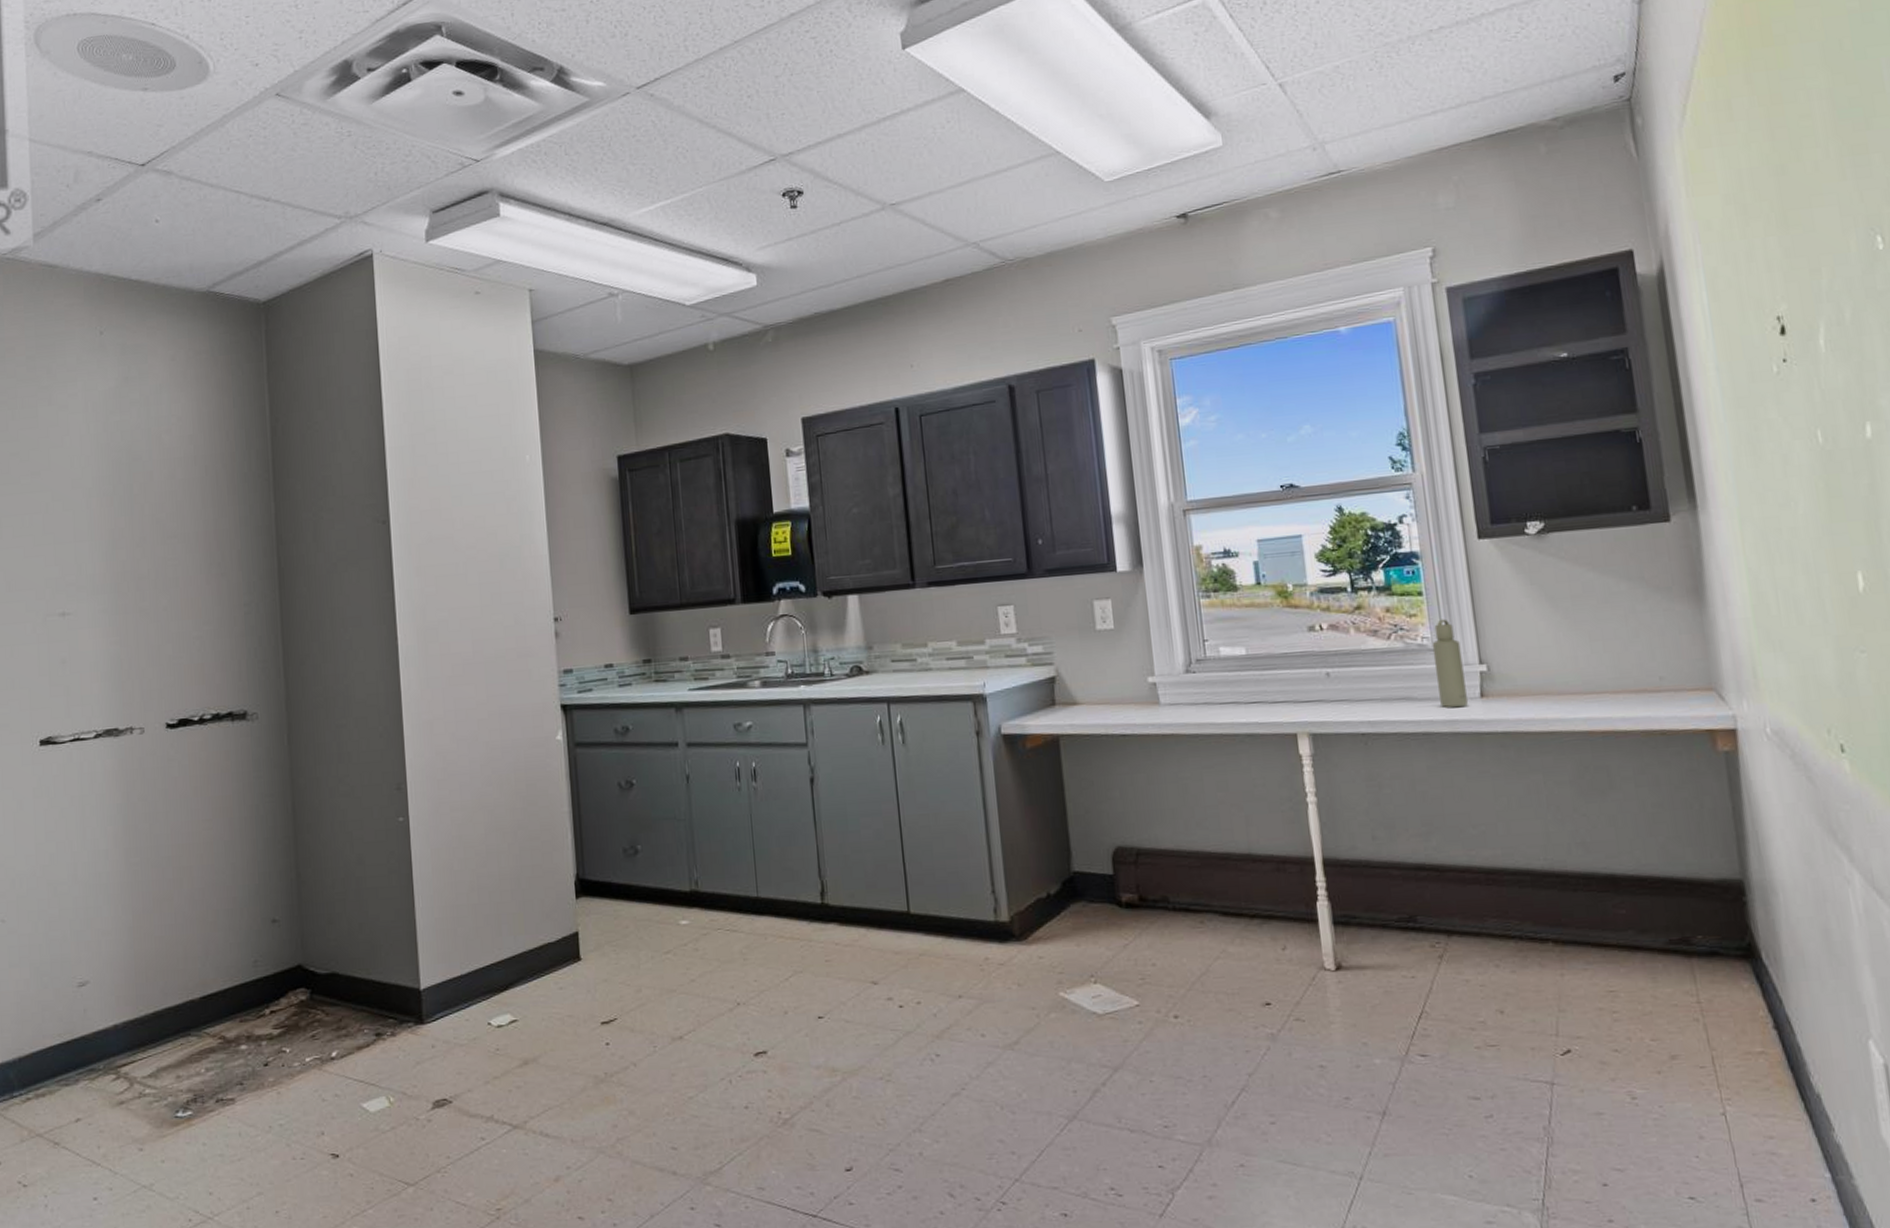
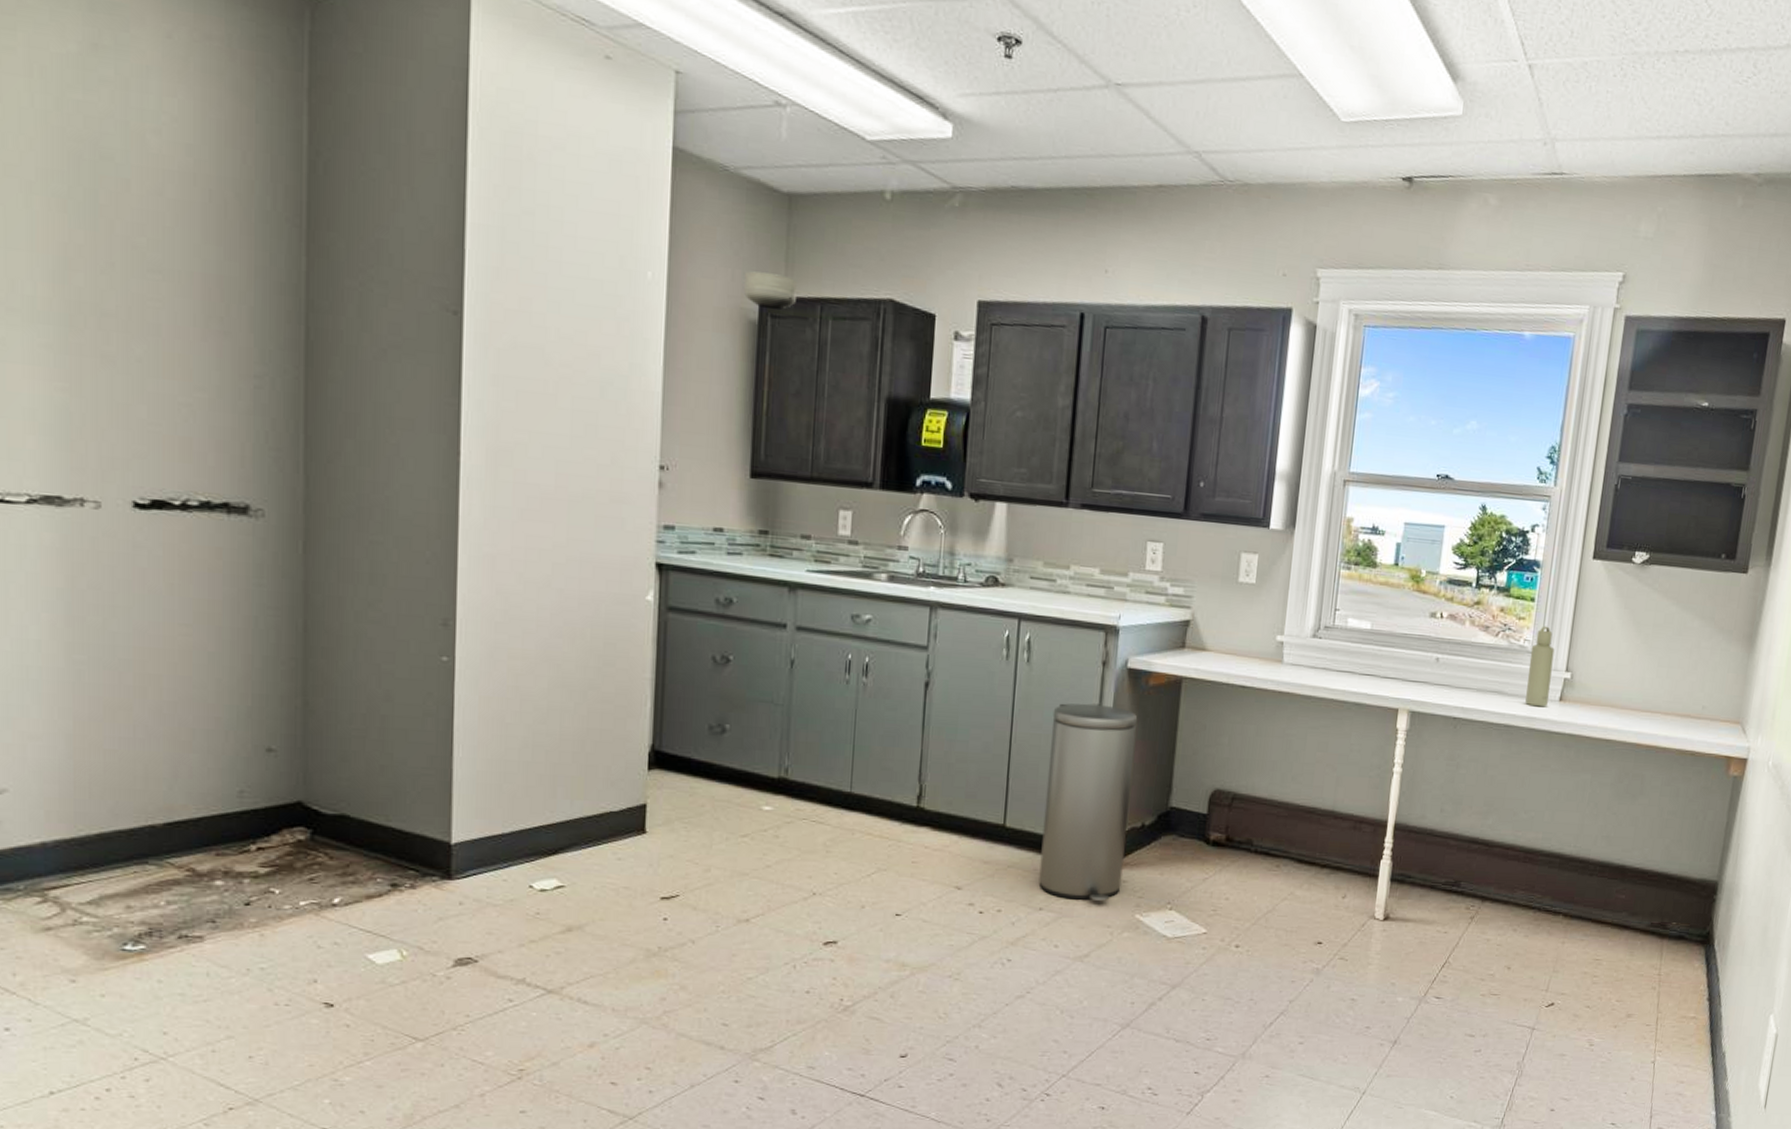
bowl: none [602,434,648,465] -> present [743,271,798,310]
pedal bin: none [936,775,1038,983] -> present [1039,703,1138,902]

